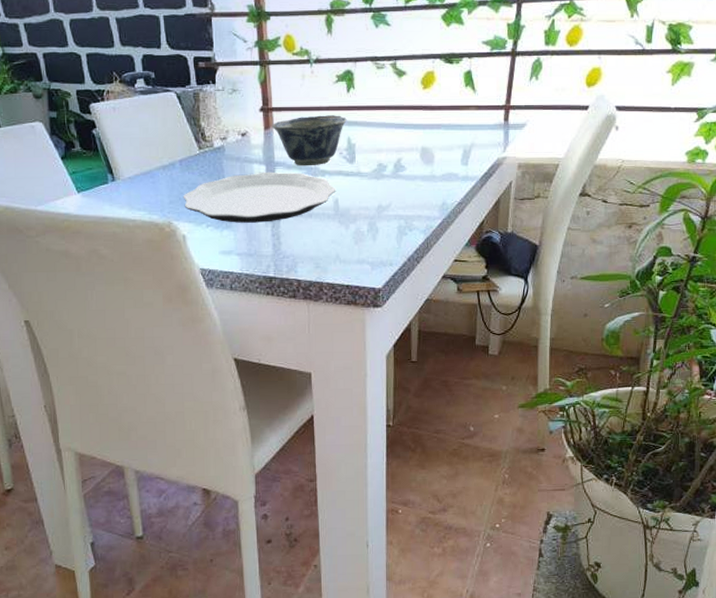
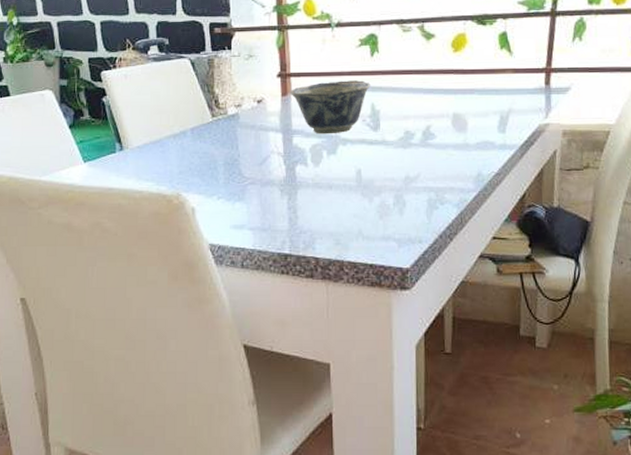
plate: present [183,172,336,223] -> none [193,140,359,195]

